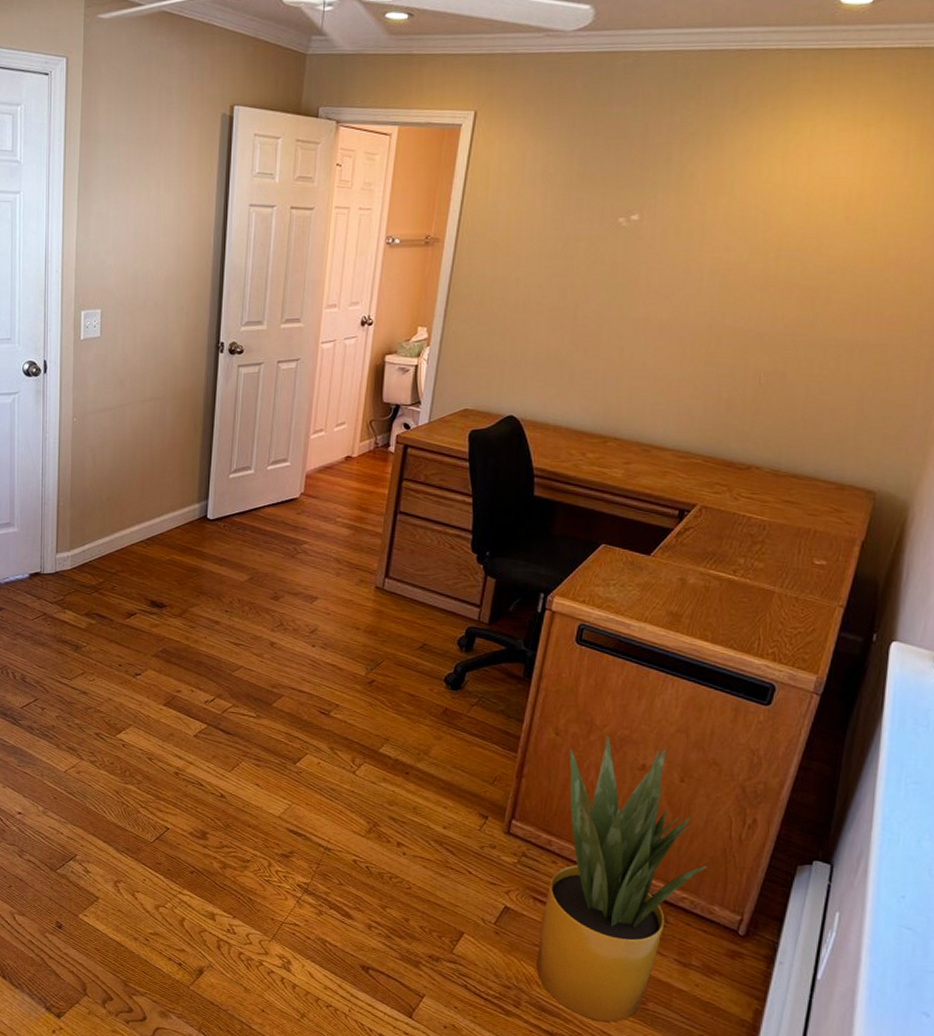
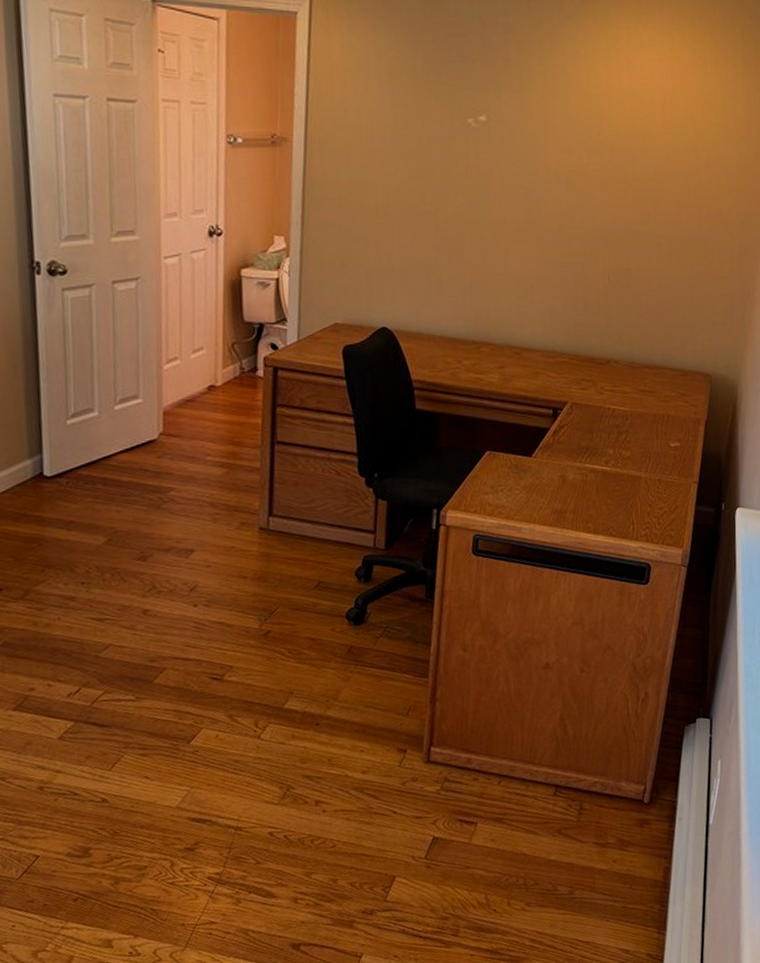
planter: present [536,736,708,1022] -> none [469,642,612,925]

